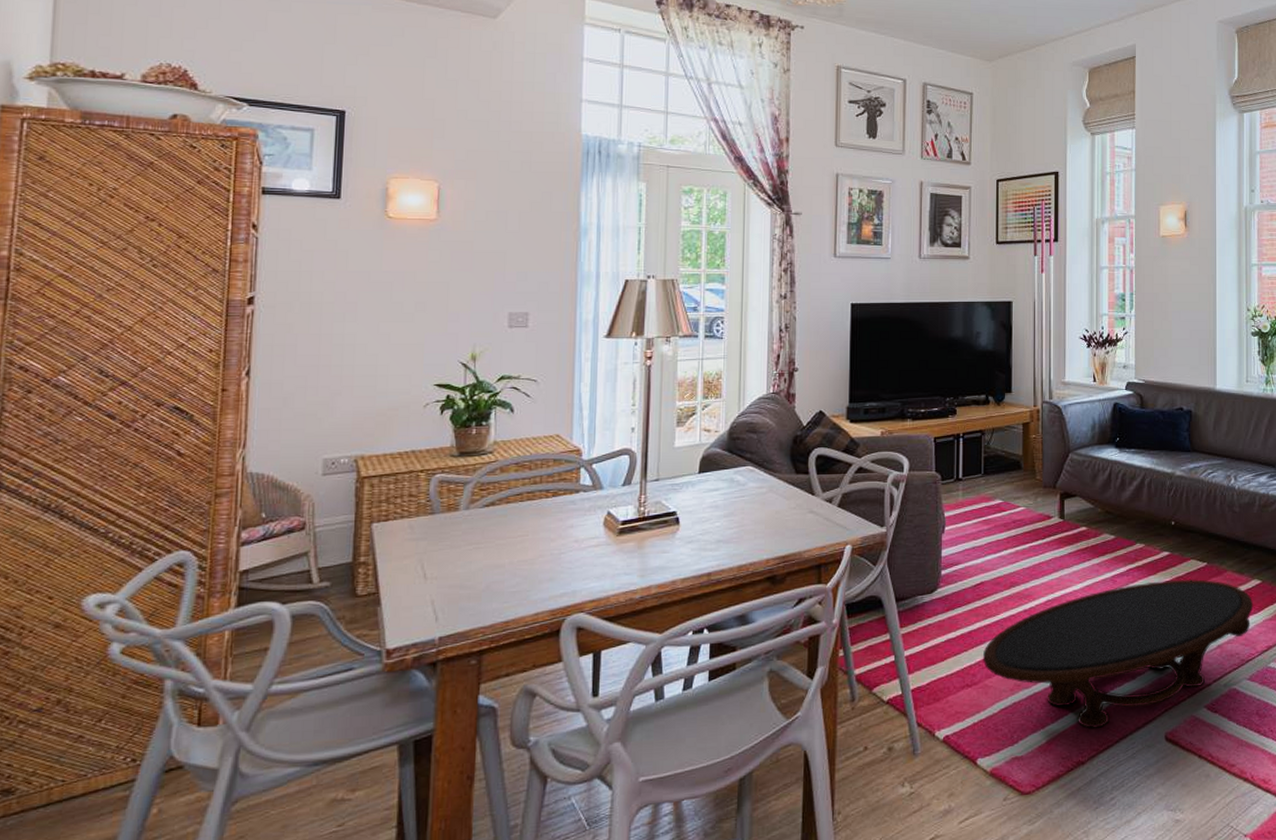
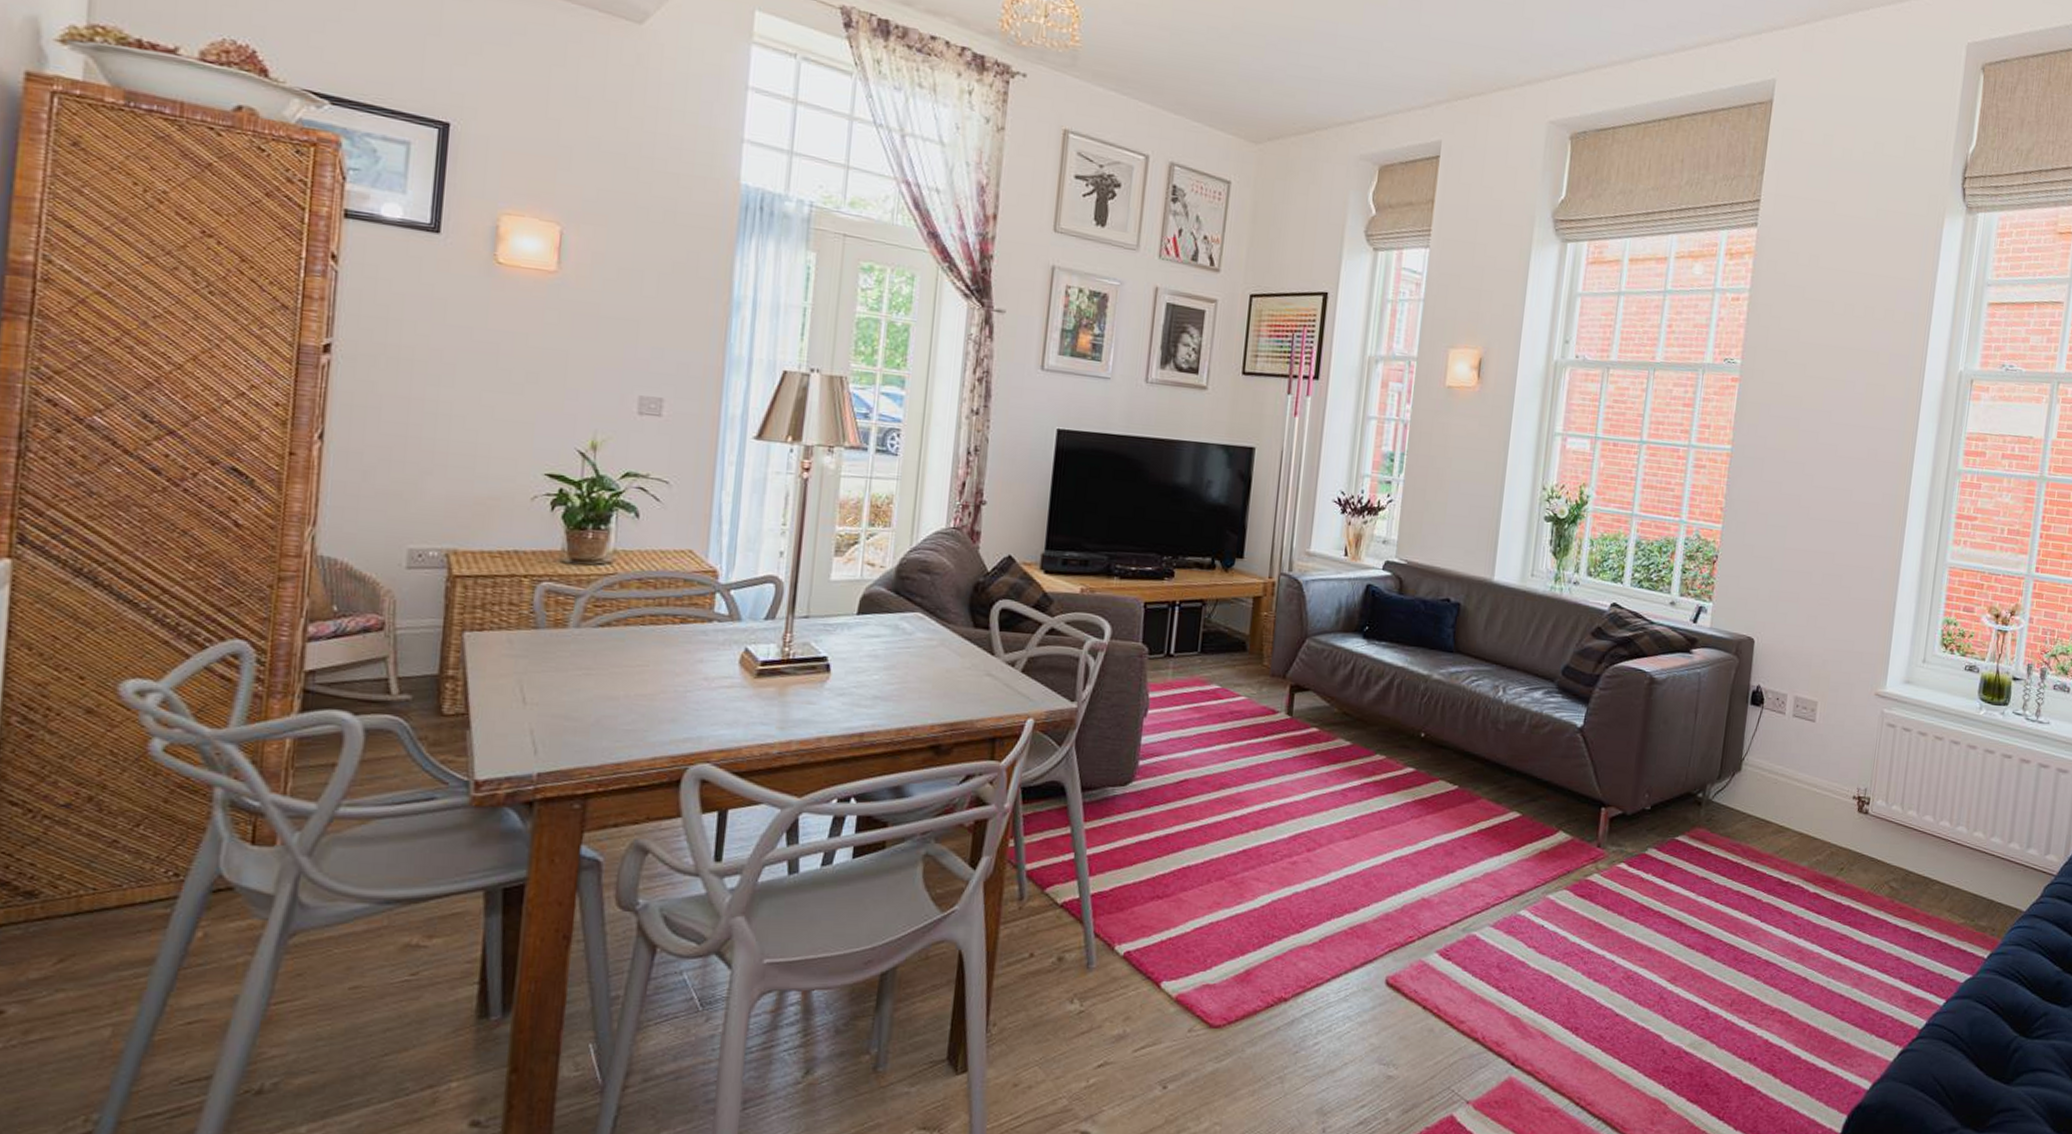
coffee table: present [982,579,1254,729] -> none [1178,801,1509,962]

